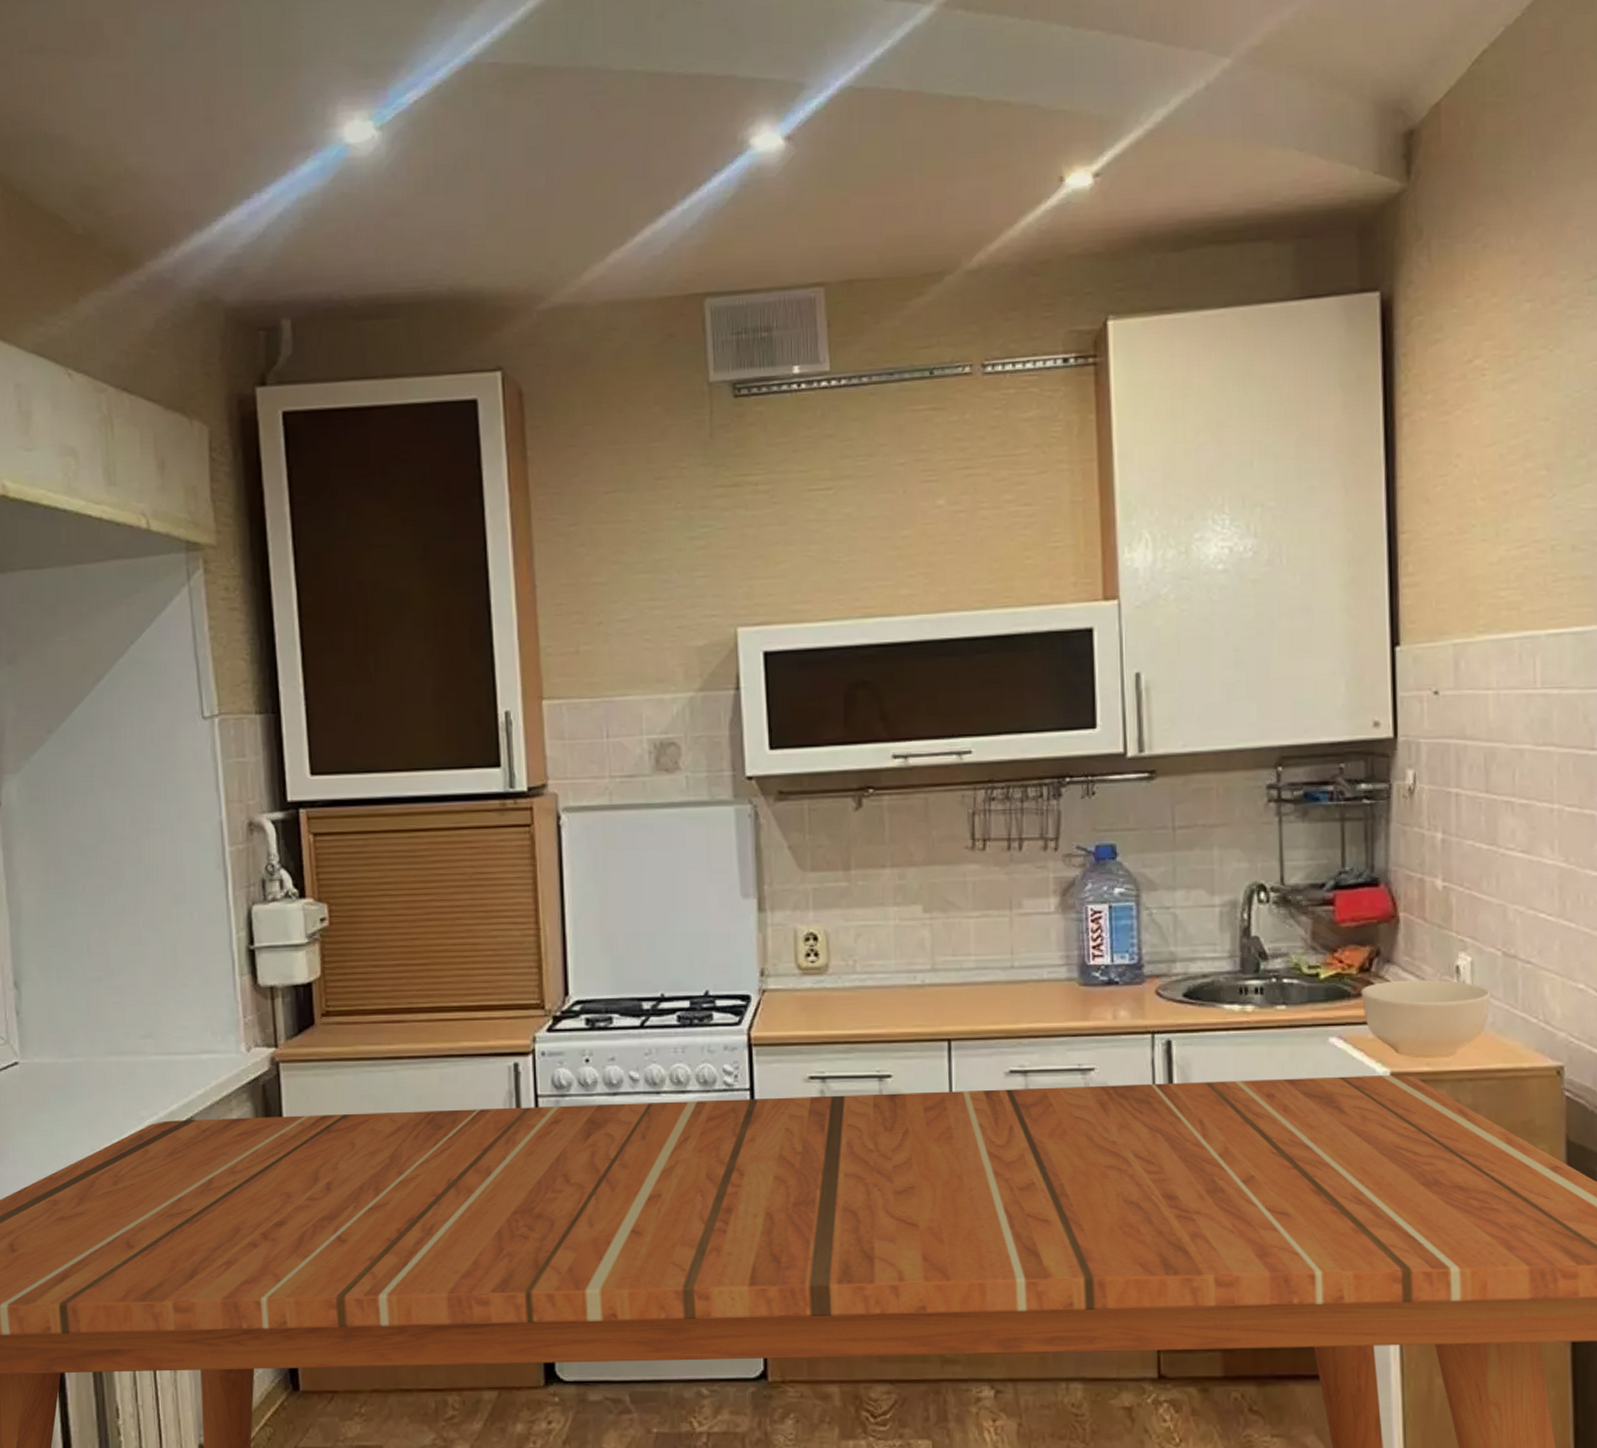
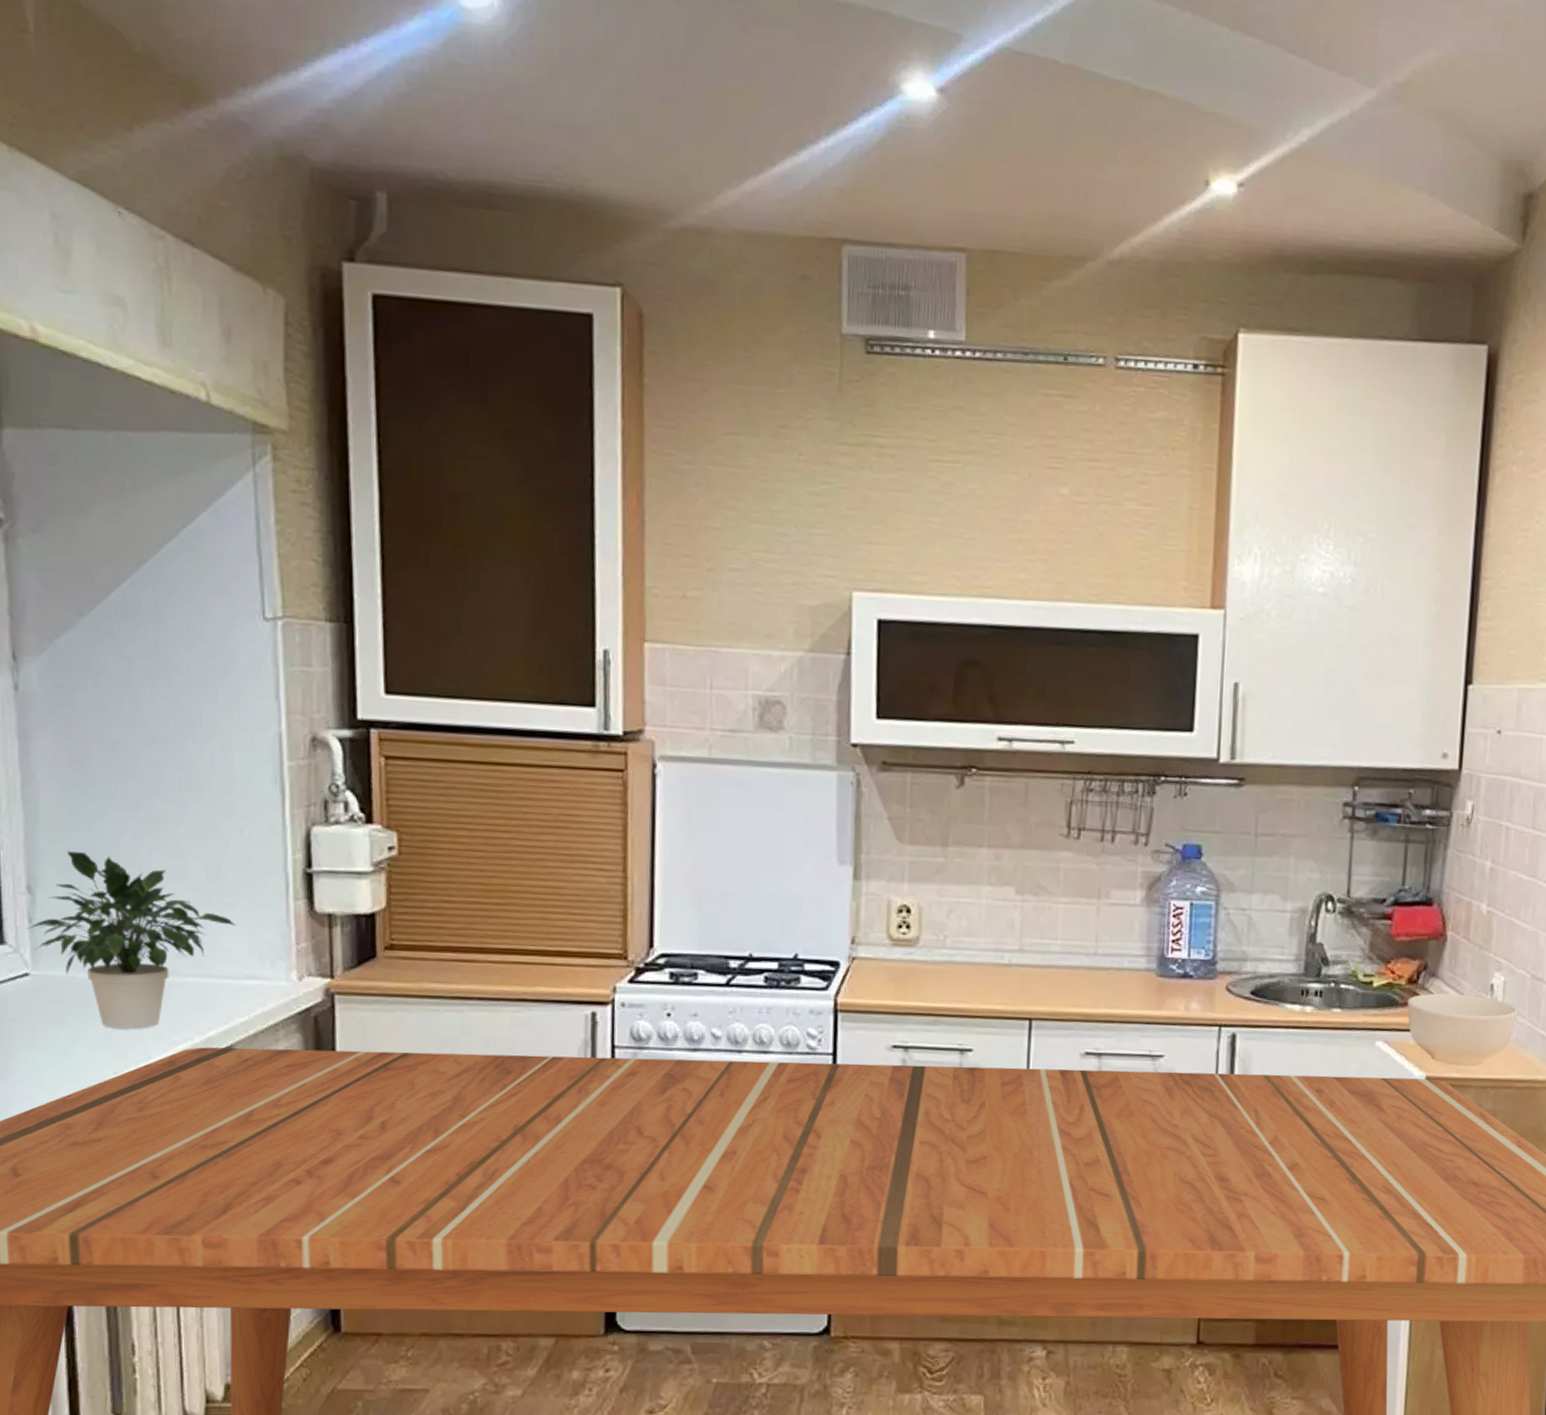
potted plant: none [15,946,190,1109] -> present [27,850,236,1030]

